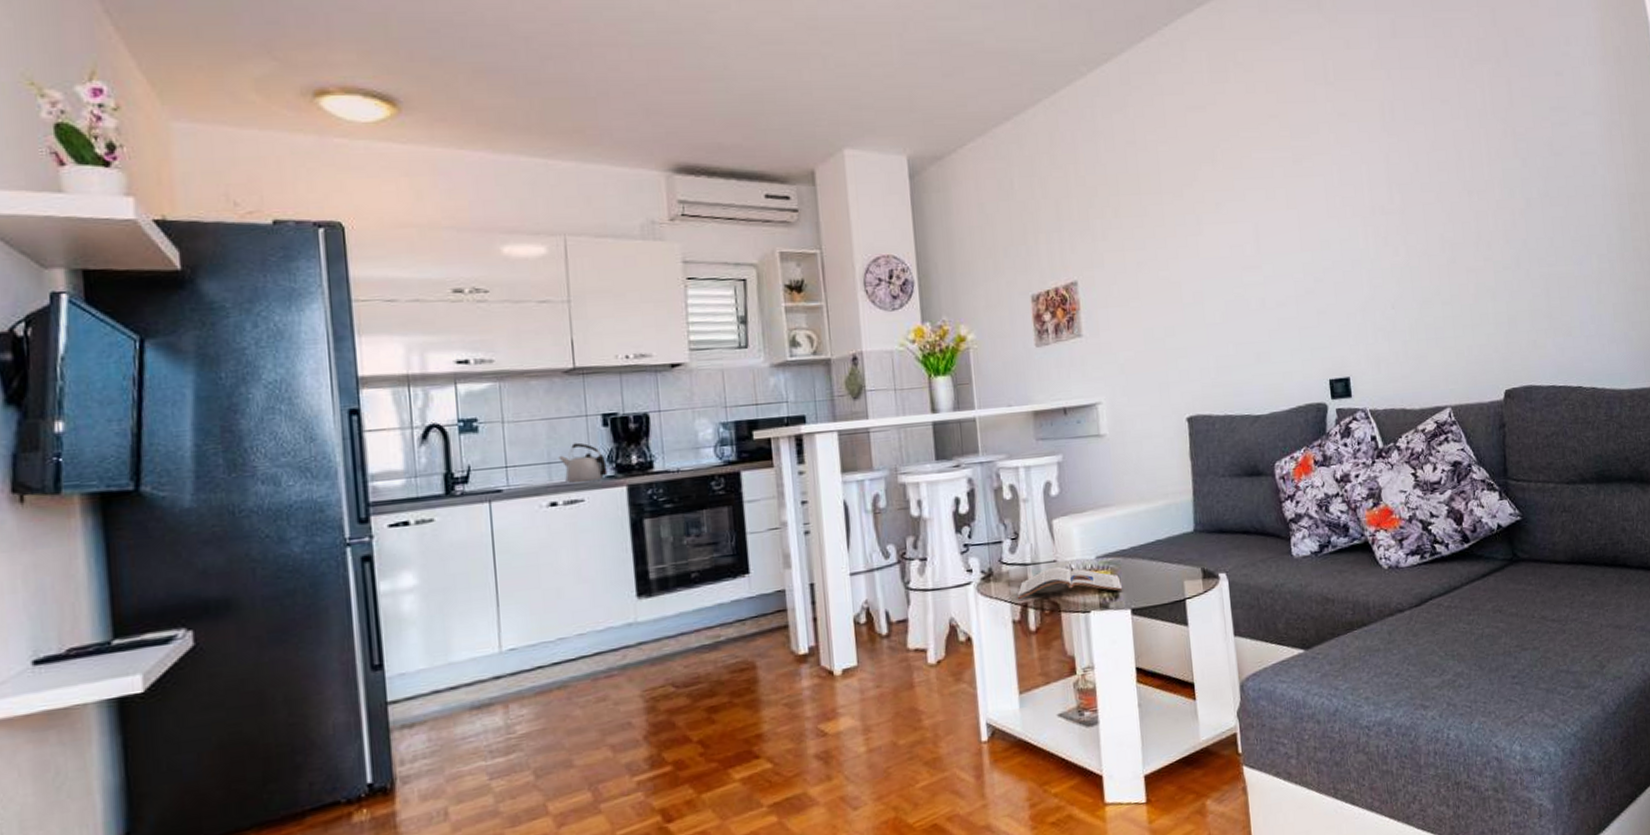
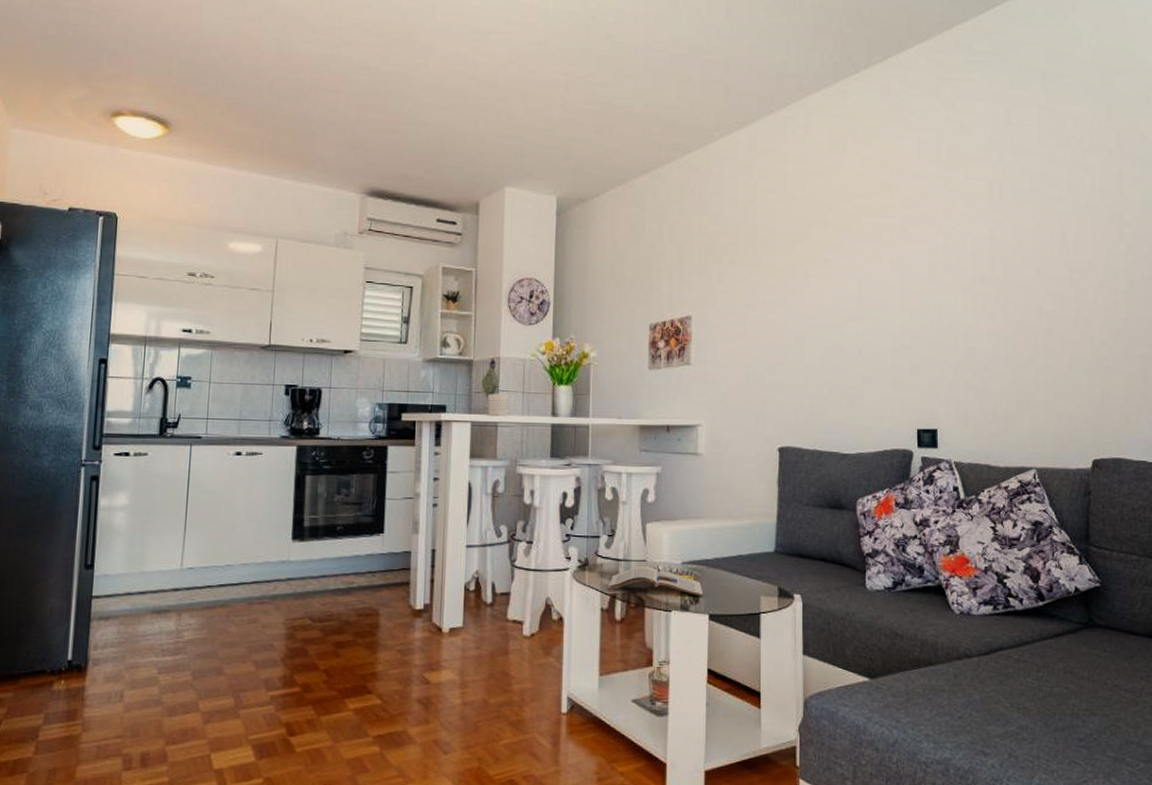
kettle: present [558,442,608,484] -> none [247,406,284,439]
mug: none [853,392,890,421] -> present [487,393,517,416]

